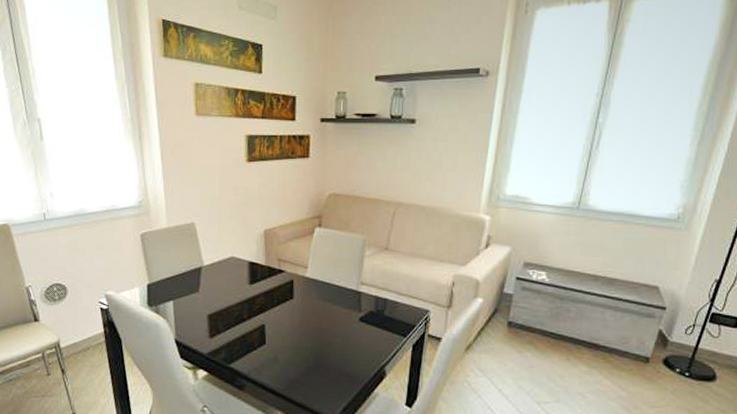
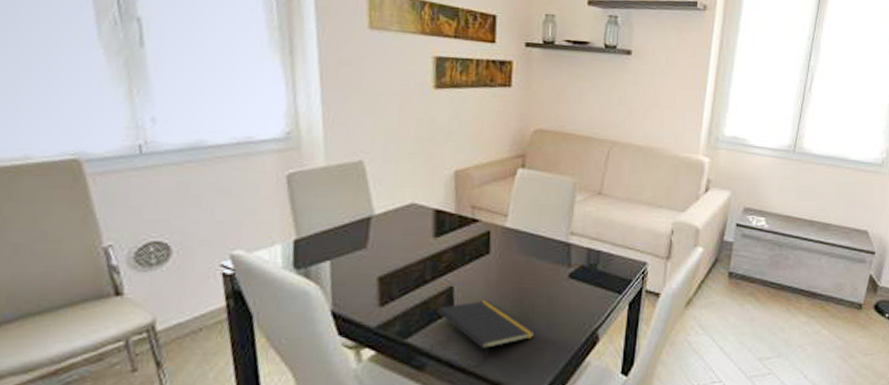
notepad: none [253,337,331,386] -> present [437,300,535,361]

